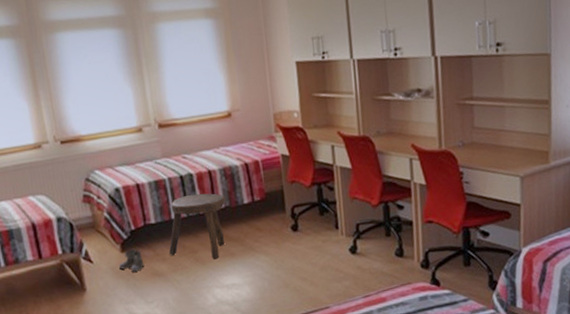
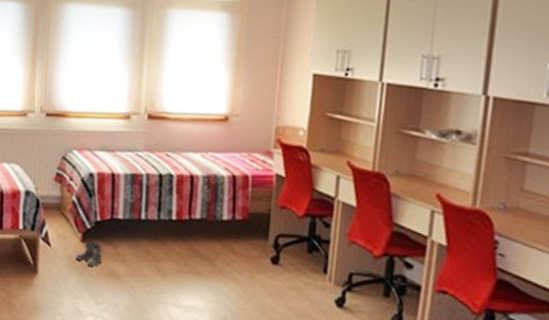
stool: present [169,193,226,259] -> none [131,196,204,274]

